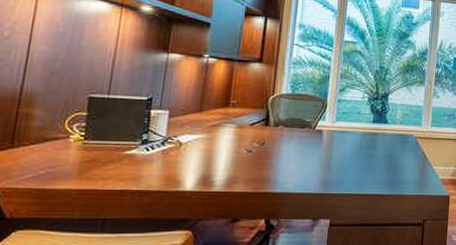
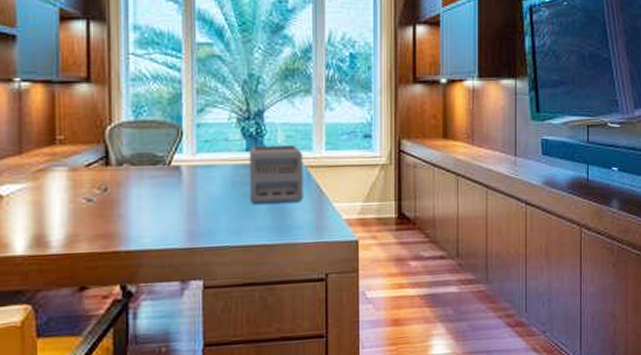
desk organizer: none [371,119,414,165] -> present [249,144,303,205]

